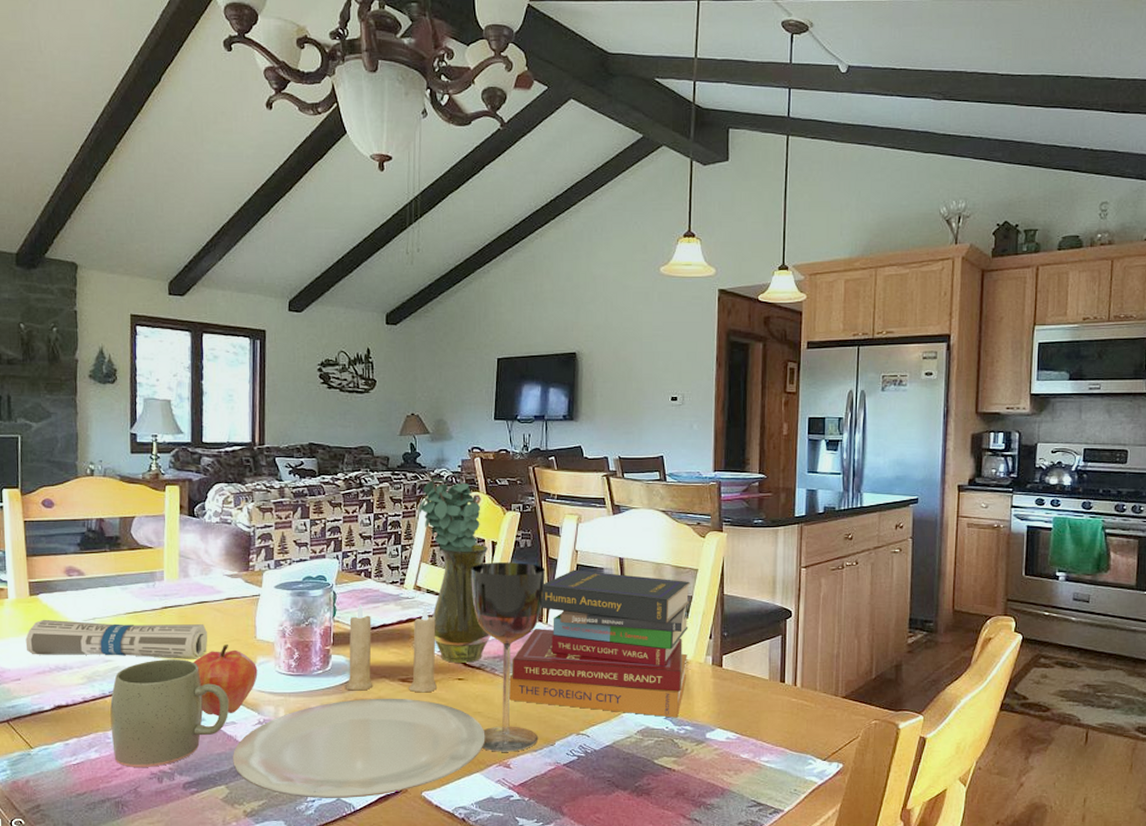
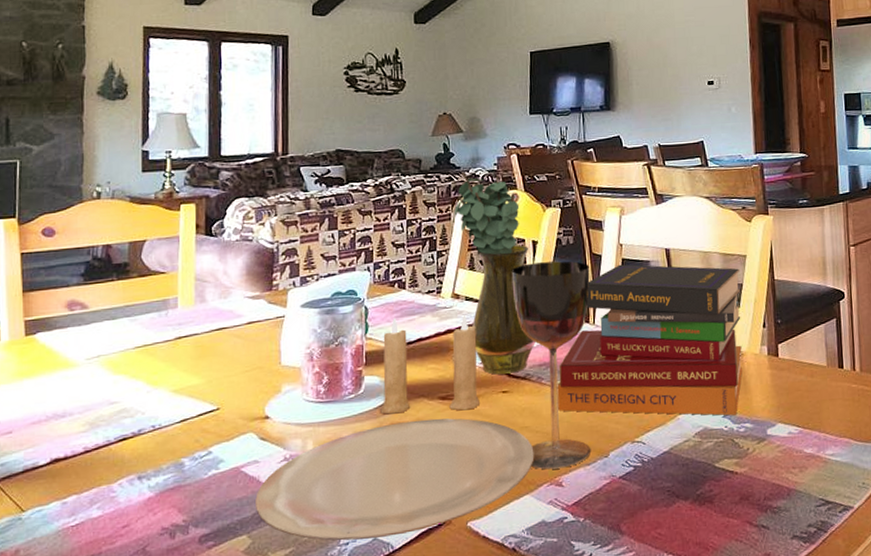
newspaper: present [25,619,208,659] -> none [19,353,227,403]
mug: present [110,659,229,767] -> none [116,394,251,524]
fruit: present [193,643,258,717] -> none [210,373,283,456]

